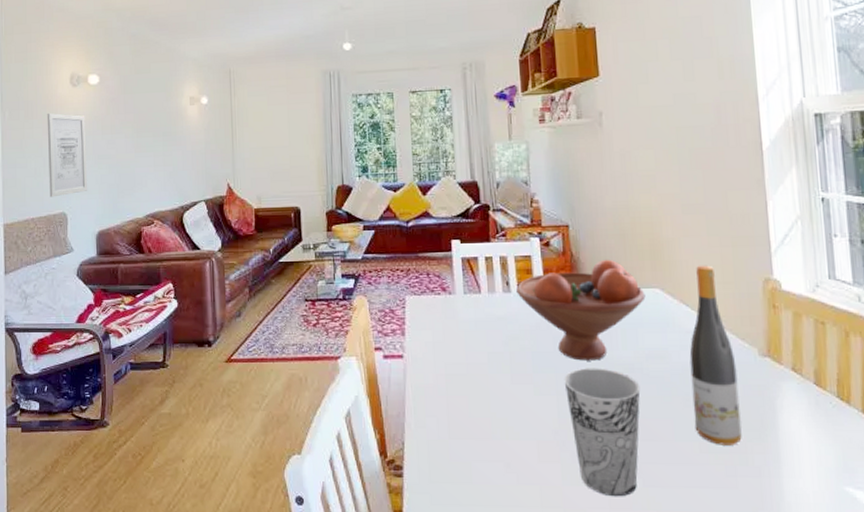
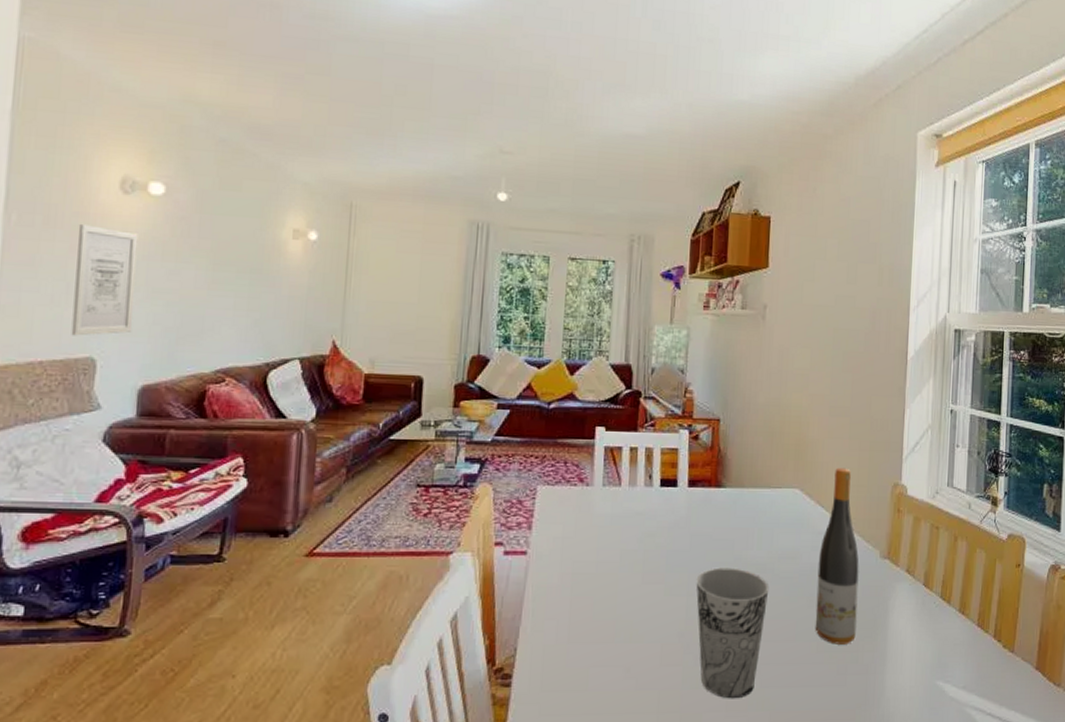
fruit bowl: present [516,259,646,361] -> none [659,456,785,560]

